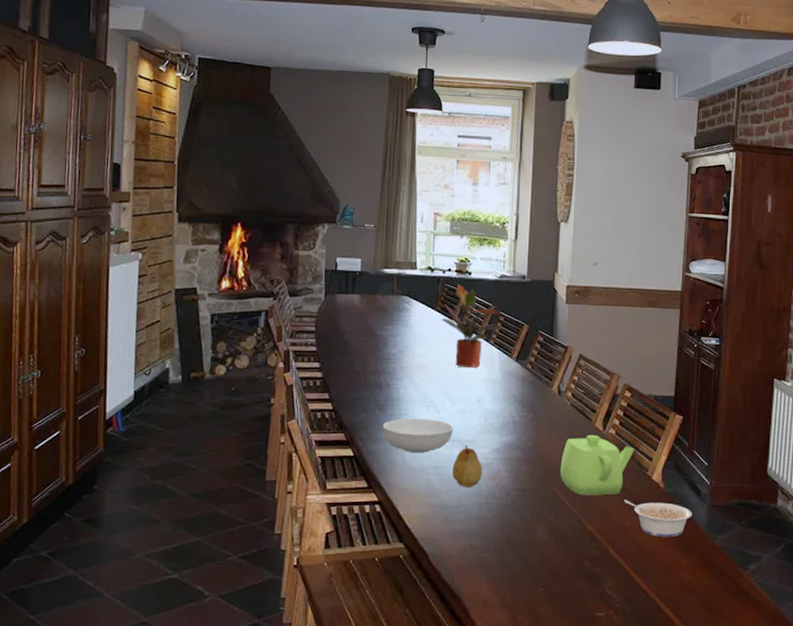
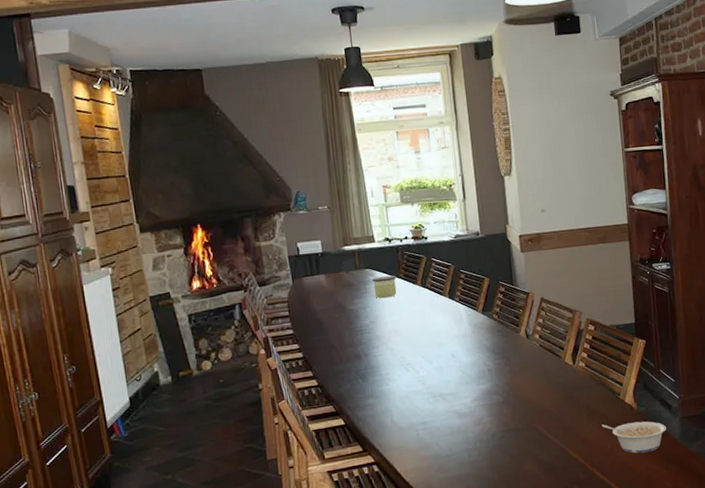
serving bowl: present [382,418,453,453] -> none [367,379,434,414]
candle: none [407,305,433,329] -> present [371,275,397,299]
potted plant: present [441,284,505,369] -> none [405,249,468,328]
fruit: present [452,444,482,488] -> none [438,397,467,438]
teapot: present [560,434,635,496] -> none [538,369,605,427]

